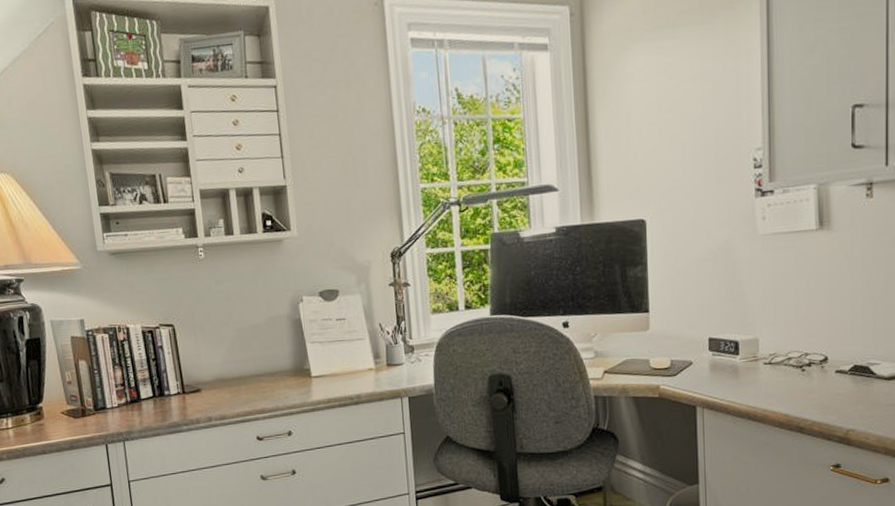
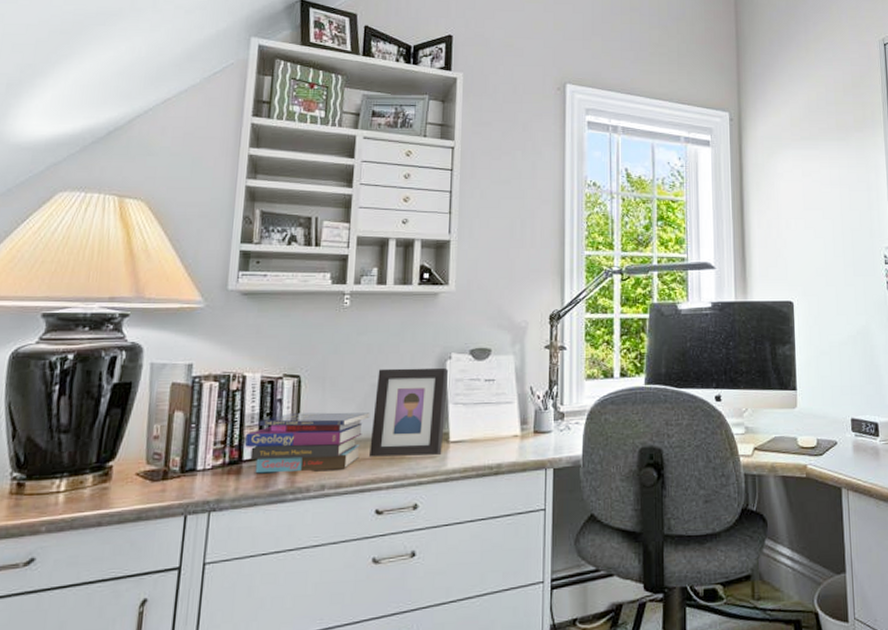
books: none [139,354,239,410] -> present [245,412,370,474]
picture frame: none [239,310,307,393] -> present [369,367,448,457]

